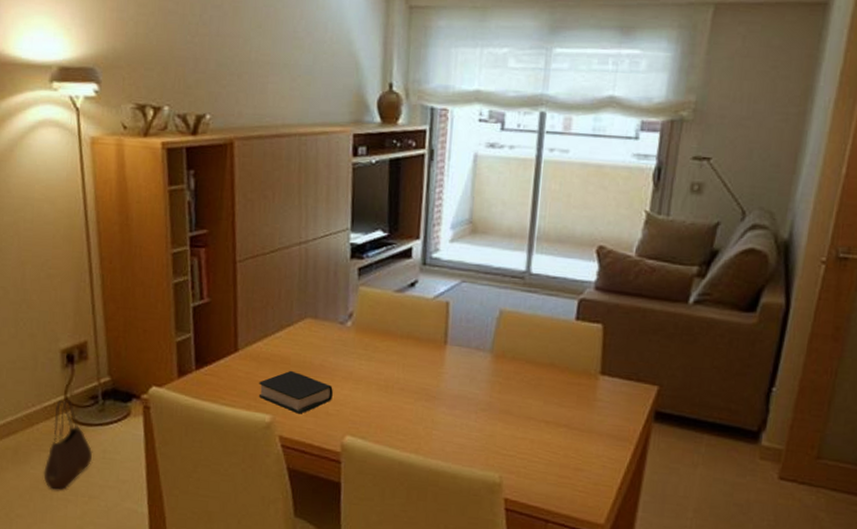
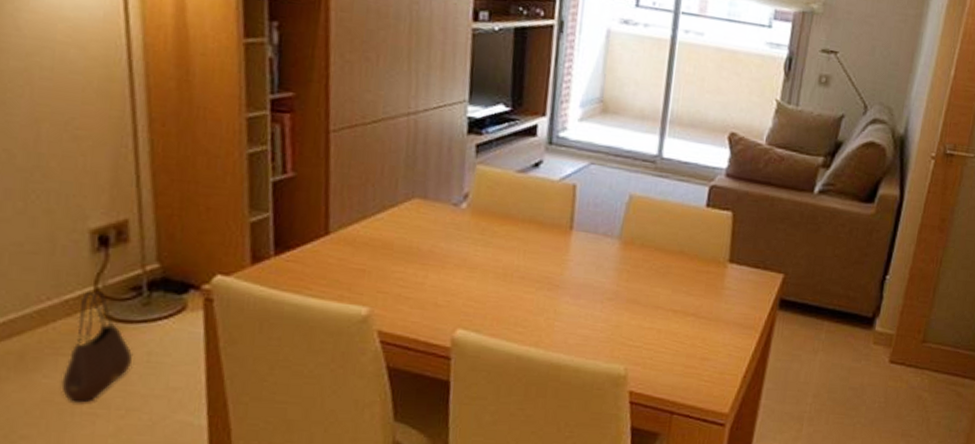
book: present [258,370,333,414] -> none [353,256,444,306]

